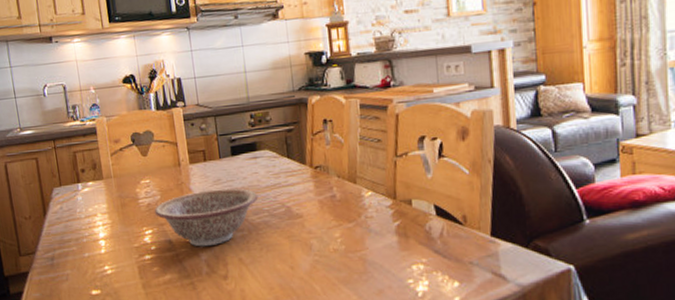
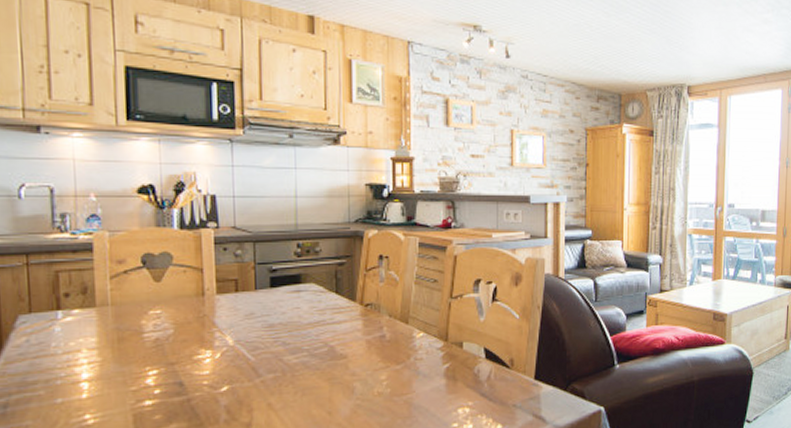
decorative bowl: present [154,188,258,247] -> none [163,324,298,391]

